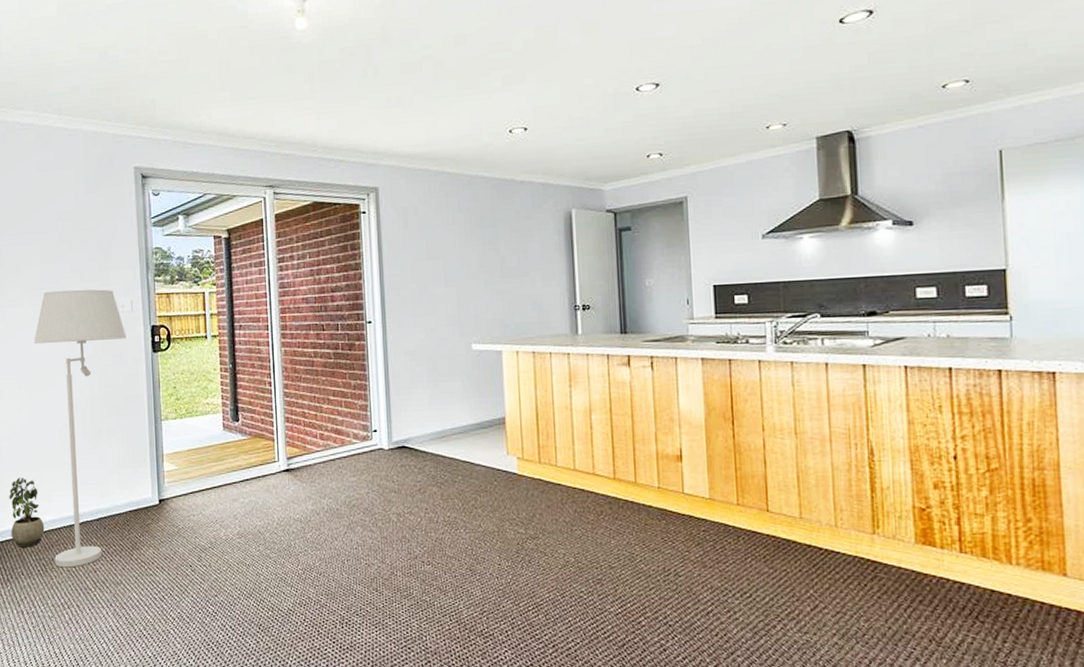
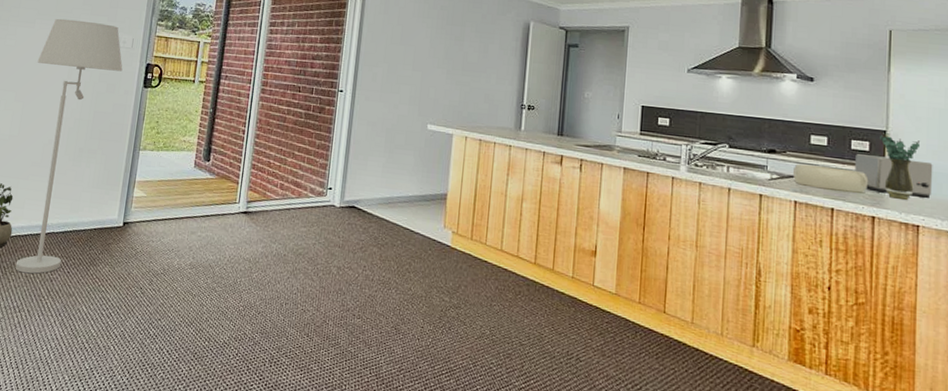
bowl: none [898,320,991,348] -> present [792,163,869,194]
toaster: none [972,297,1068,343] -> present [855,154,933,199]
vase: none [999,271,1049,347] -> present [880,131,921,201]

